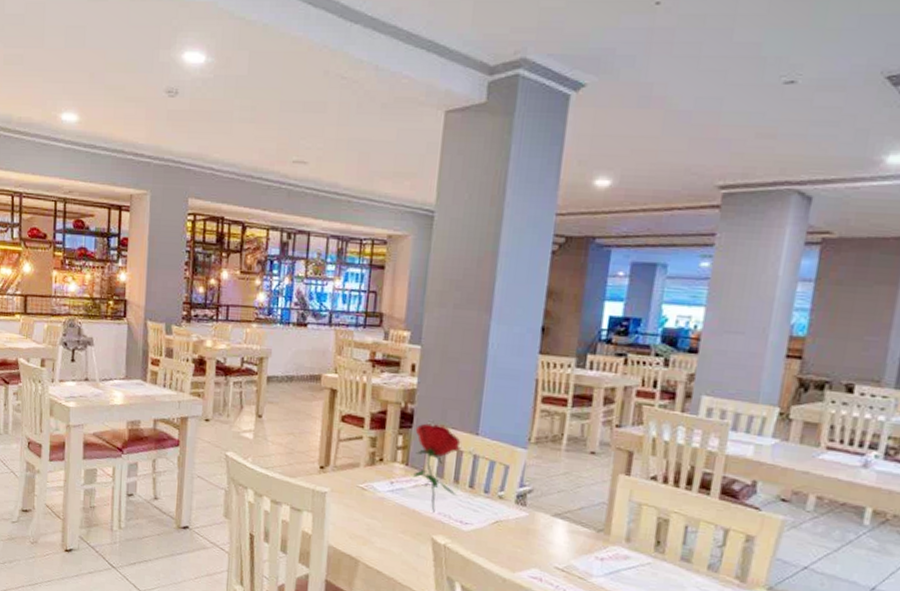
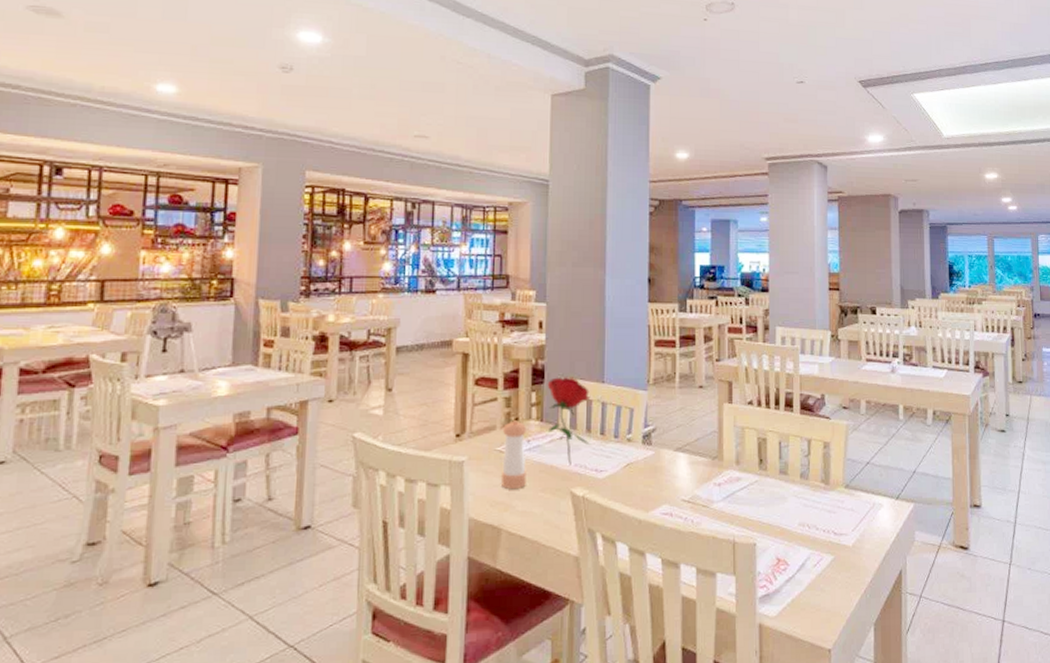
pepper shaker: none [362,460,390,526] -> present [502,420,526,489]

